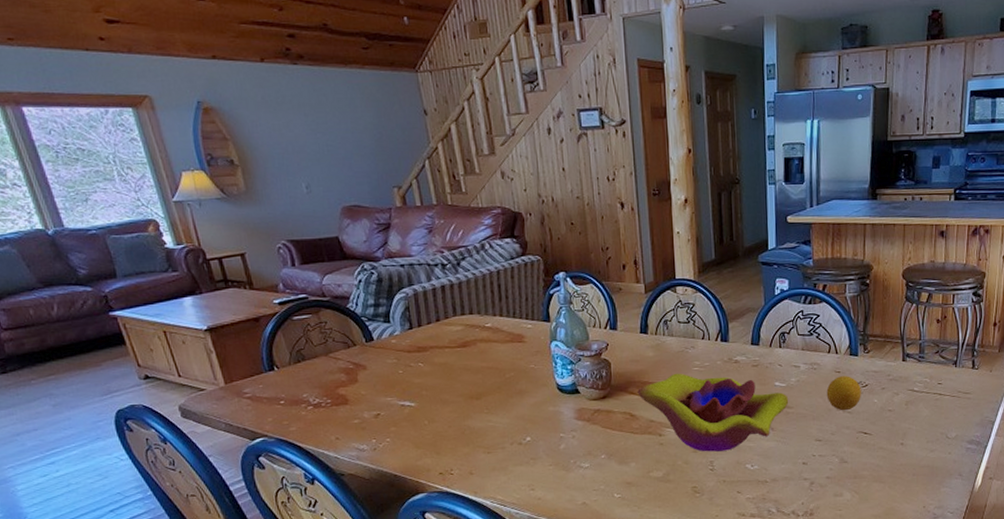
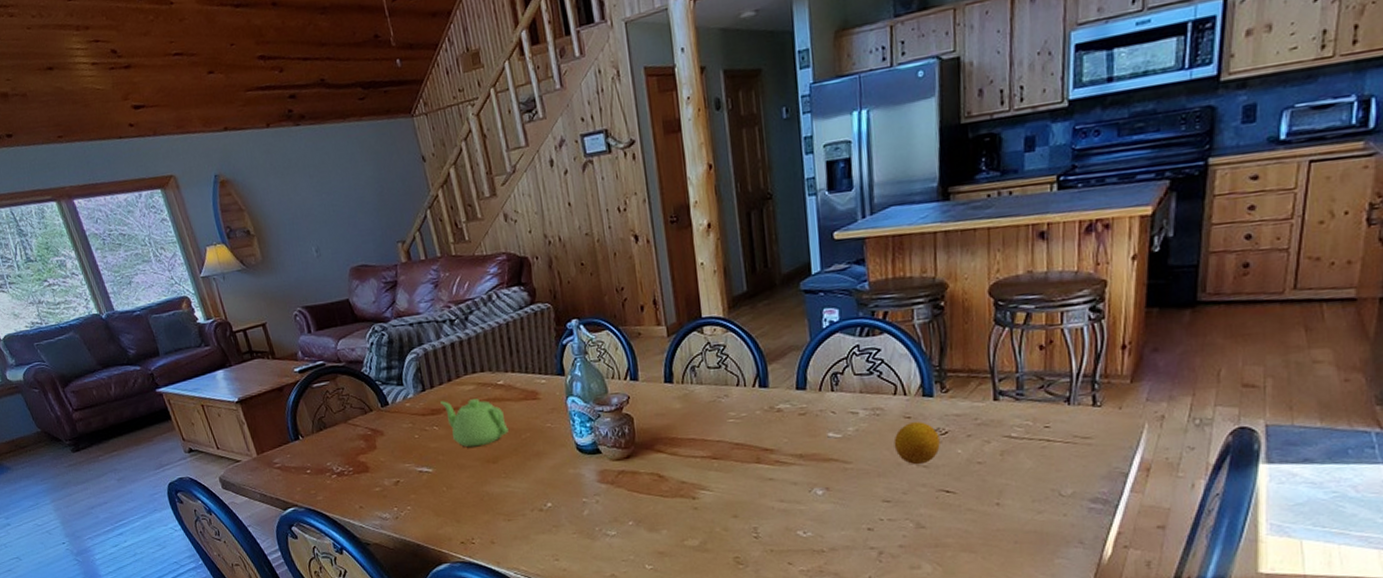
teapot: none [427,339,493,384] -> present [440,398,509,448]
decorative bowl: present [637,373,789,452] -> none [665,426,847,517]

